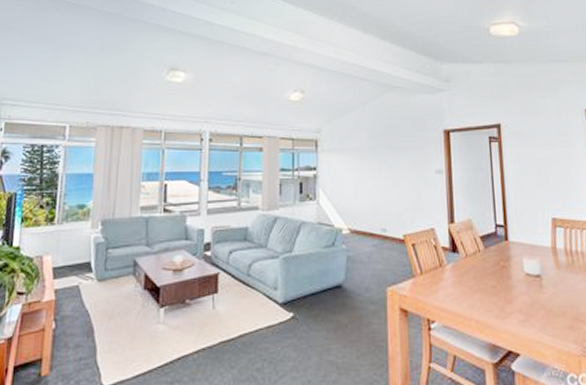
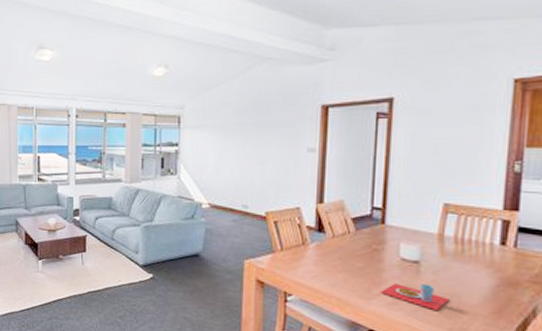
place setting: none [512,298,570,323] -> present [380,283,450,310]

